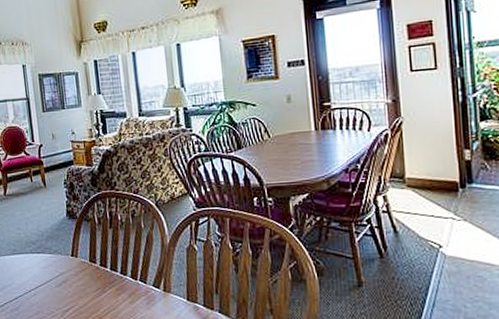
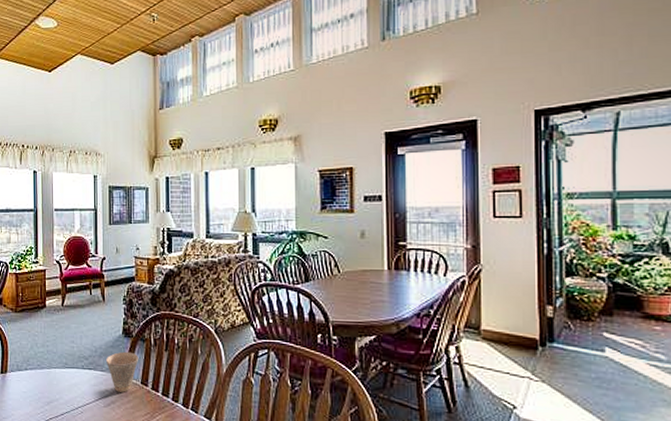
cup: none [53,232,85,272] -> present [106,351,138,392]

